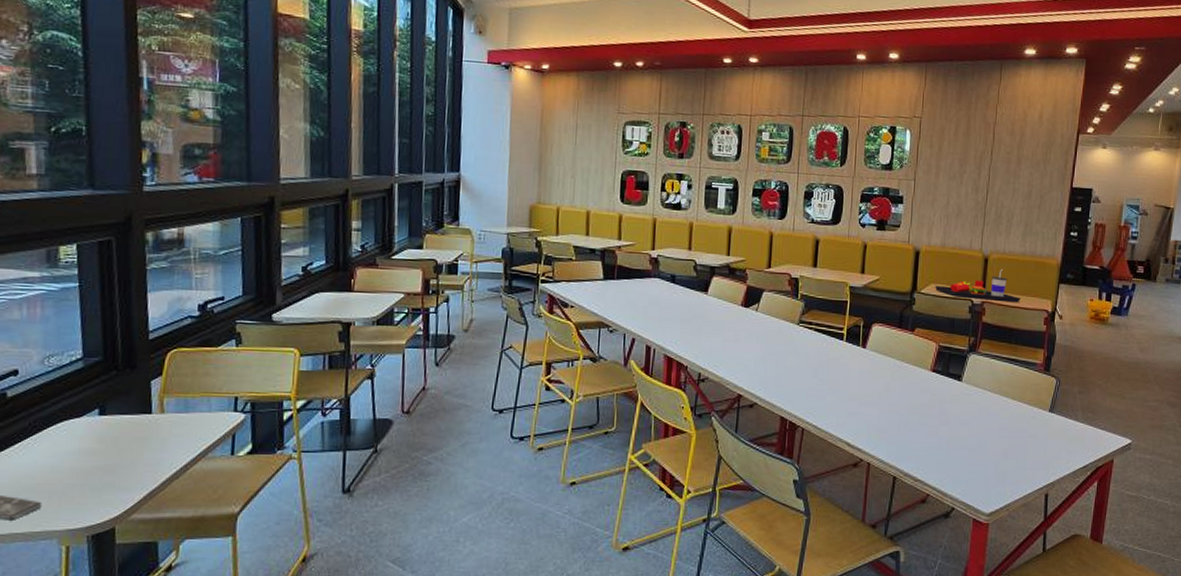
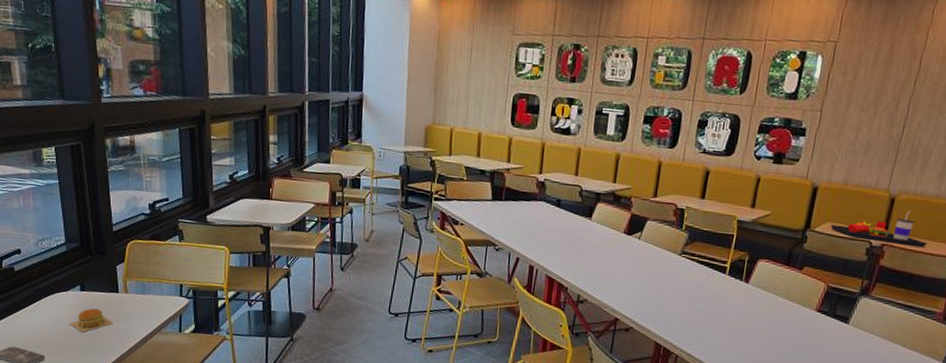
hamburger: none [79,436,142,467] -> present [69,308,113,332]

